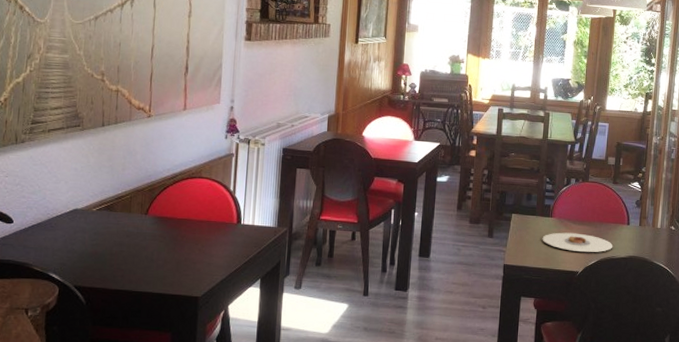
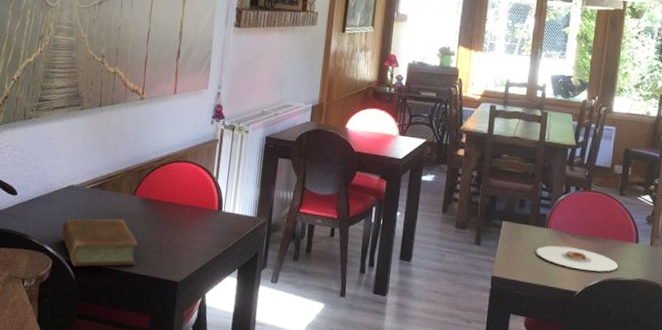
book: none [67,239,153,292] -> present [61,218,138,267]

